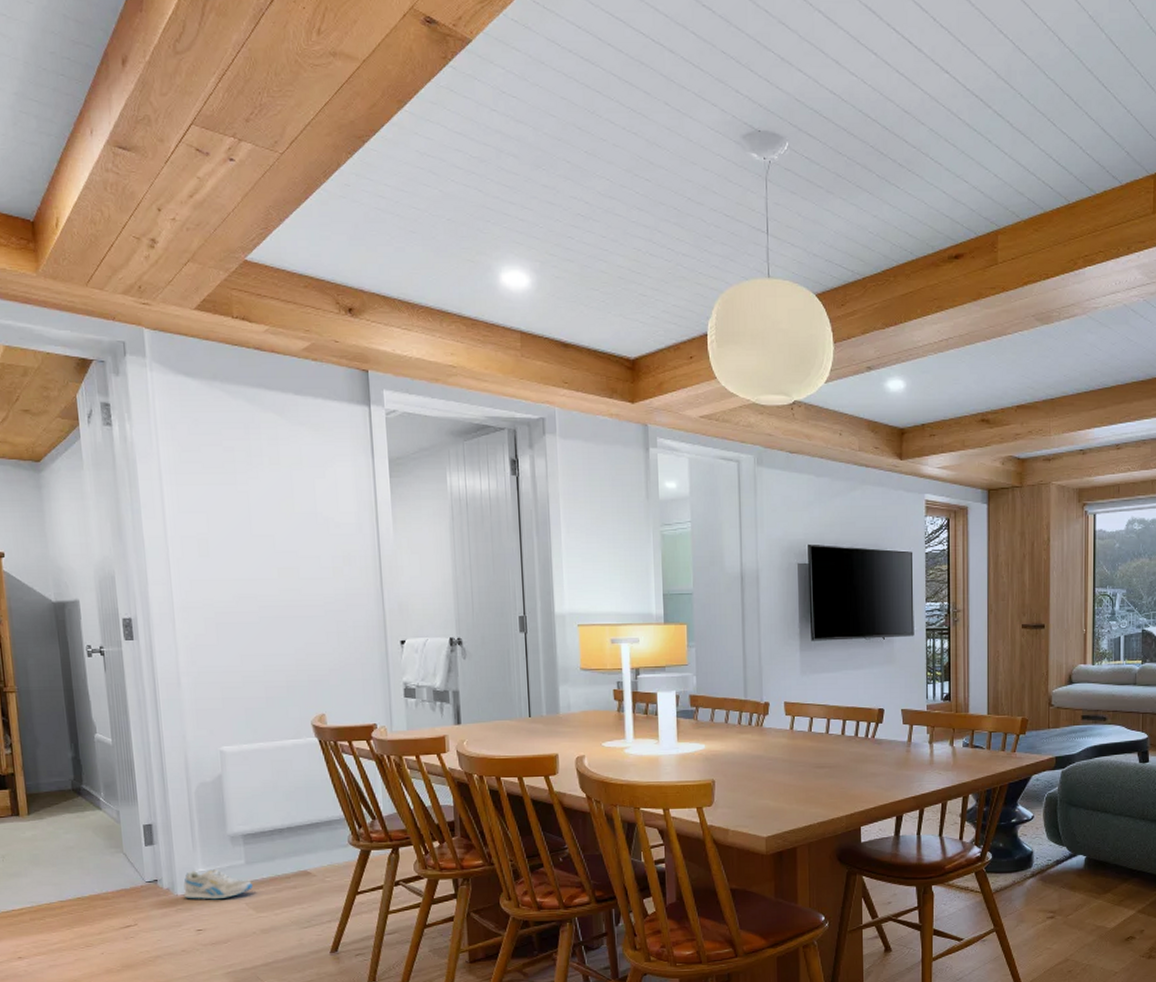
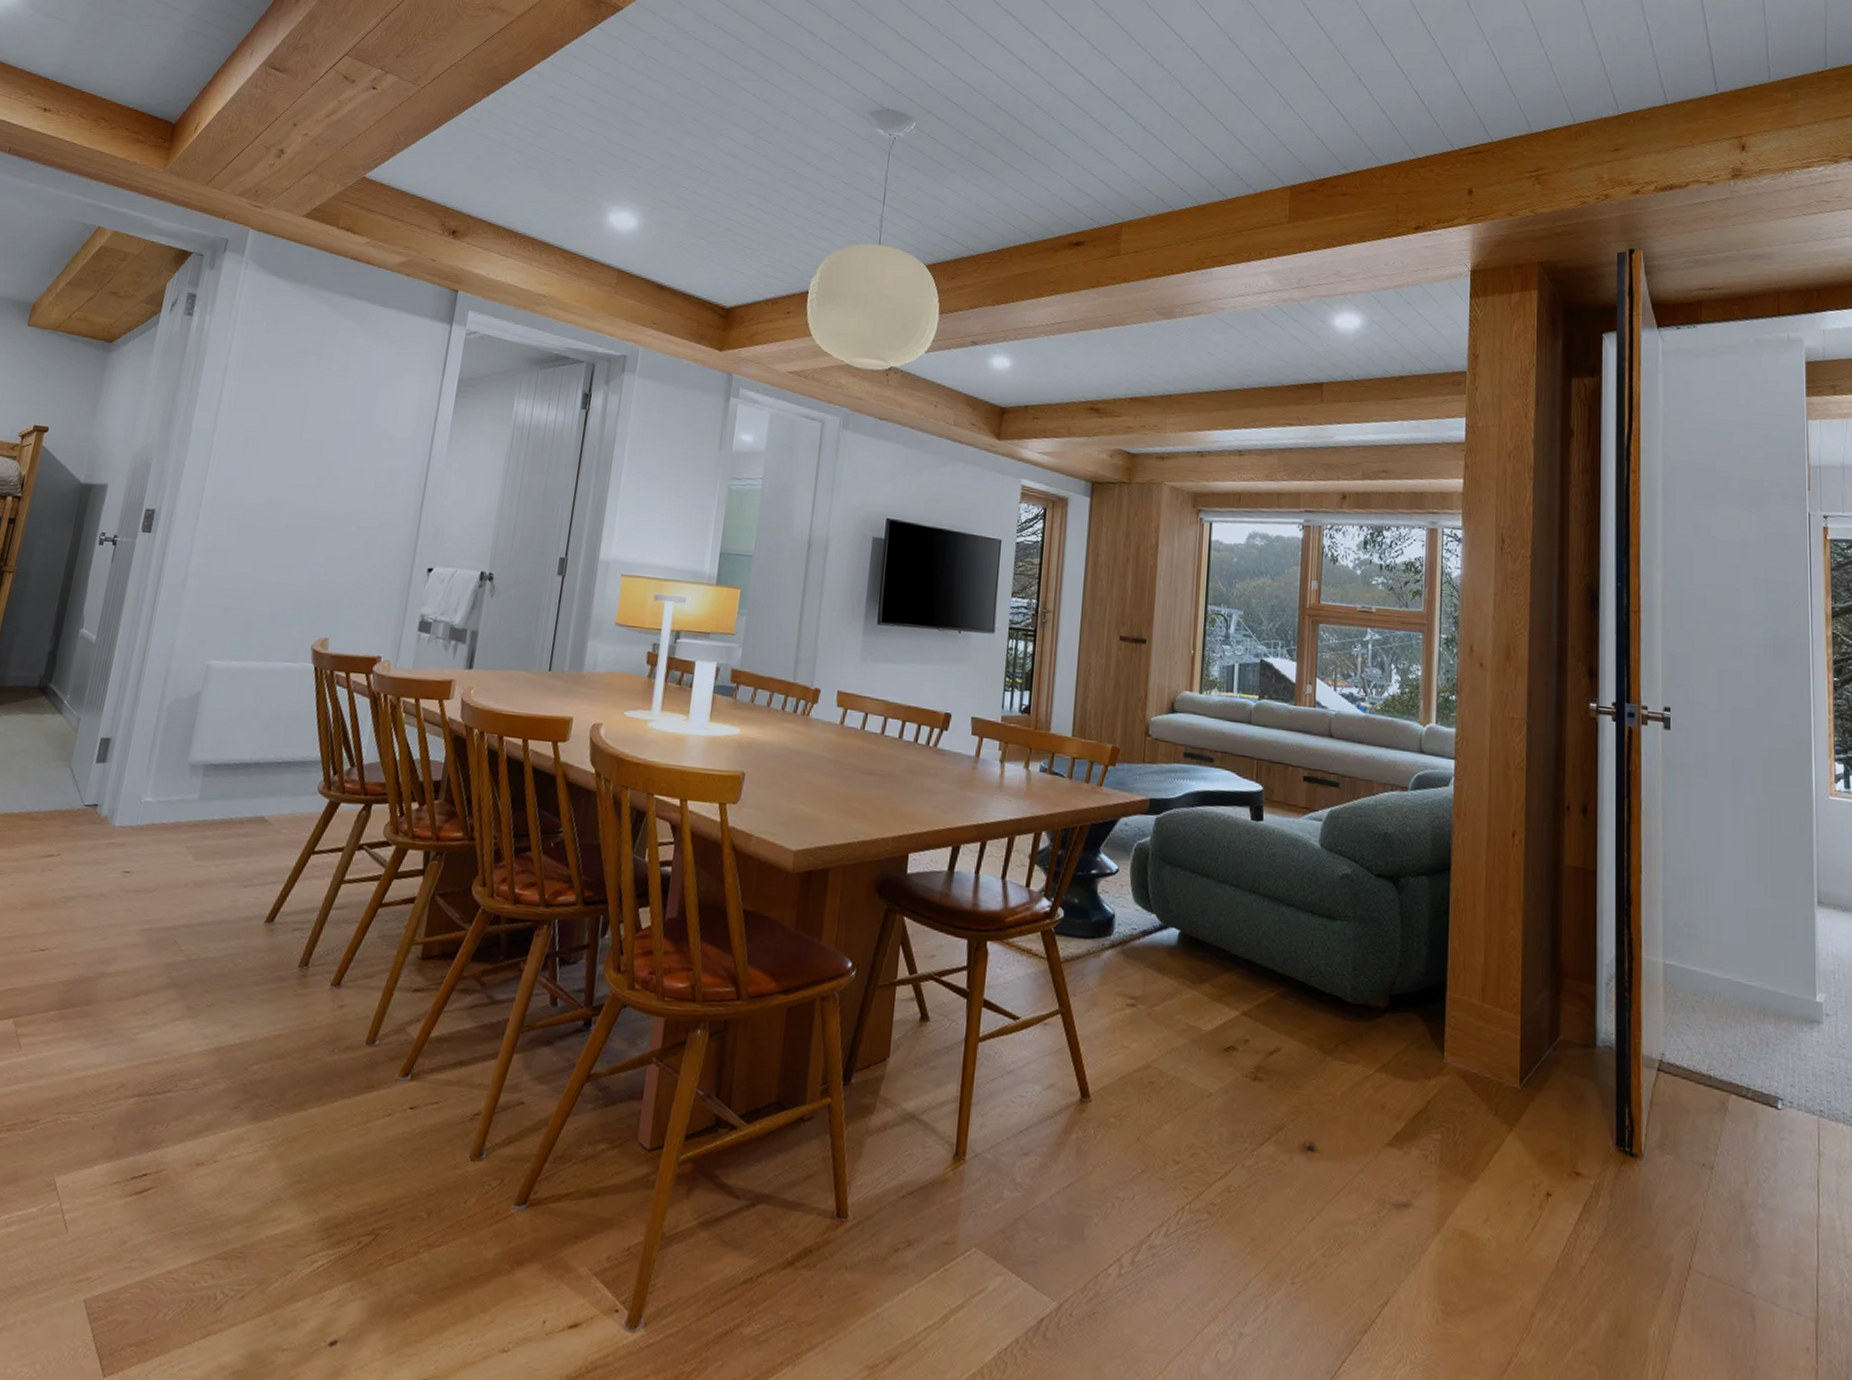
sneaker: present [183,869,253,900] -> none [120,799,200,838]

